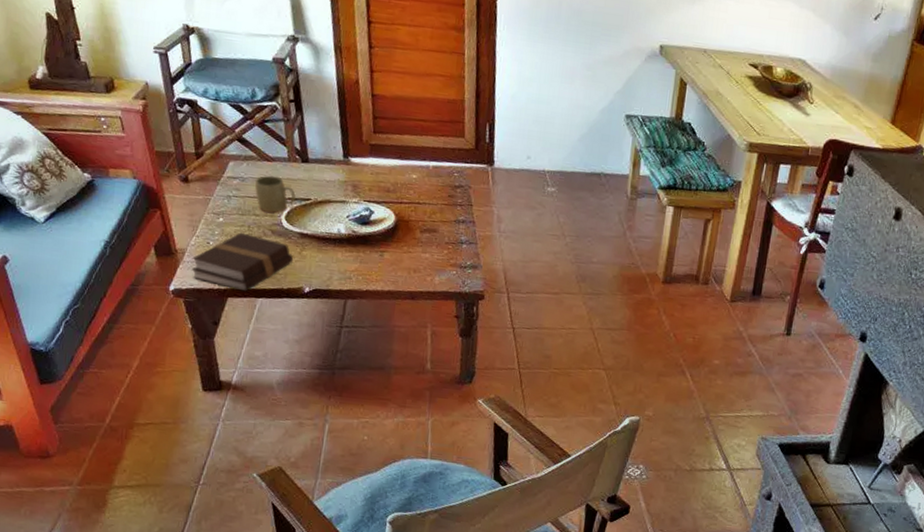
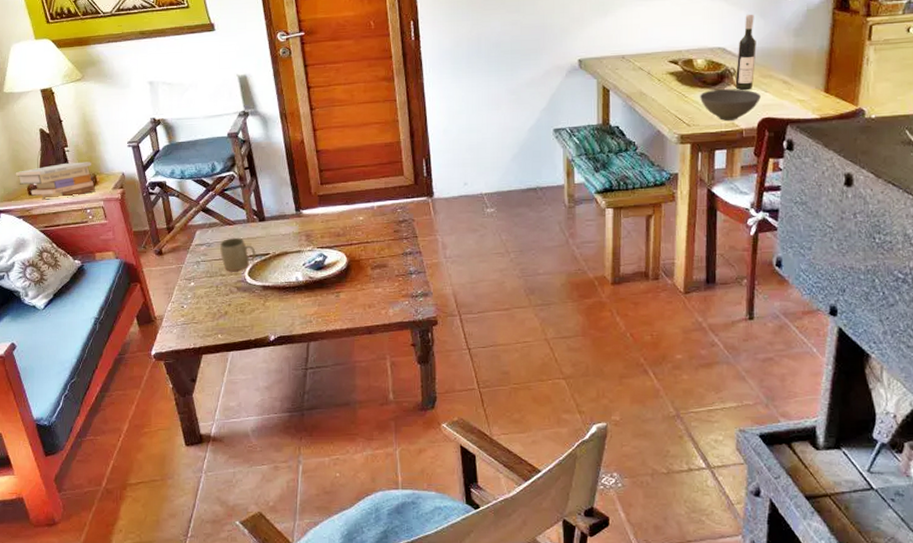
books: none [13,58,113,100] -> present [15,161,96,200]
book: present [191,232,294,292] -> none [169,293,259,347]
bowl: none [774,101,832,137] -> present [700,89,761,121]
bottle: none [809,29,838,108] -> present [735,14,756,90]

